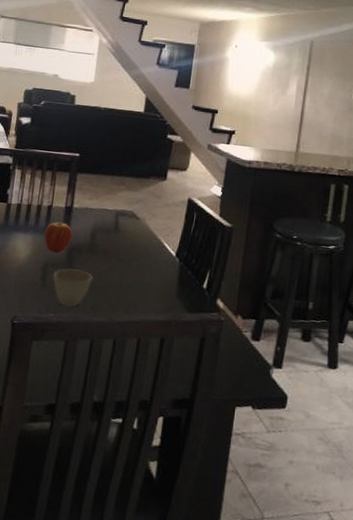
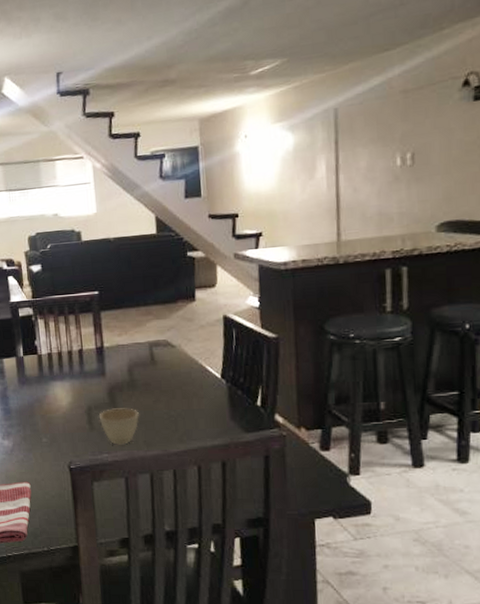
fruit: present [44,221,73,253] -> none [80,362,110,395]

